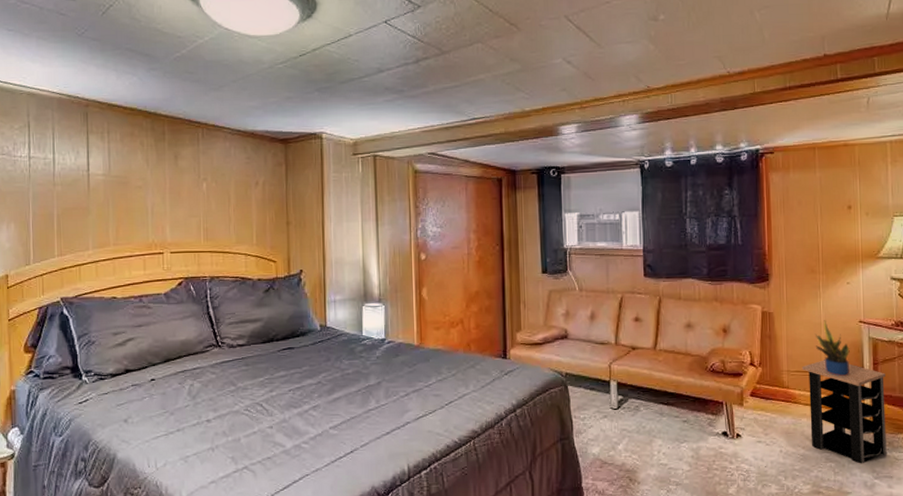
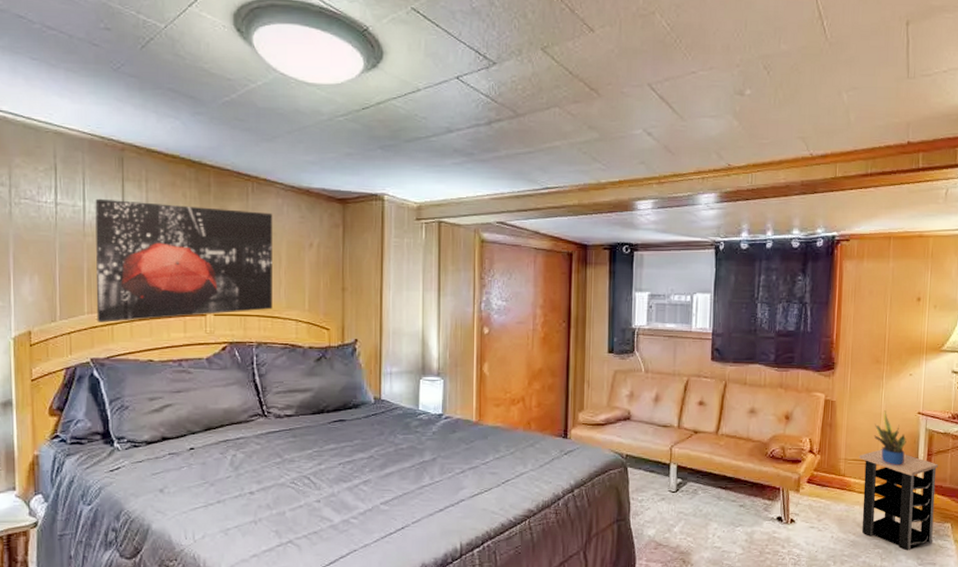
wall art: none [63,150,223,264] -> present [95,198,273,323]

